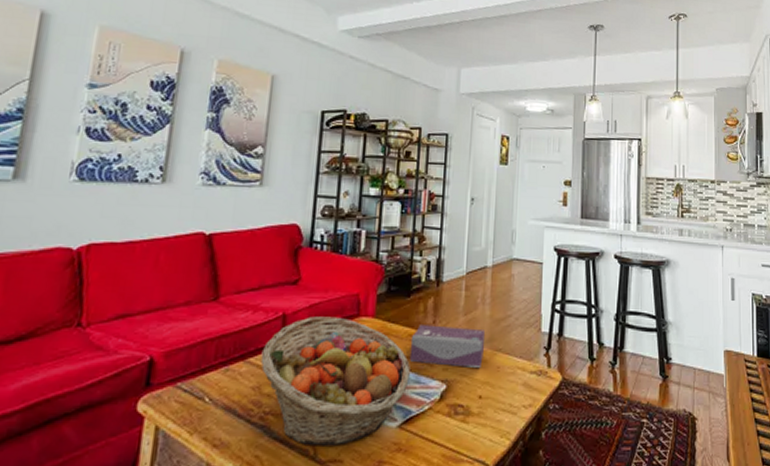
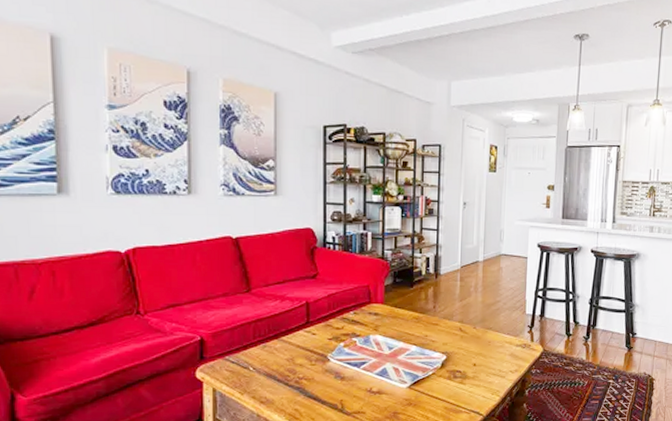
fruit basket: present [260,316,410,447] -> none [291,304,416,402]
tissue box: present [409,325,485,367] -> none [414,309,477,342]

